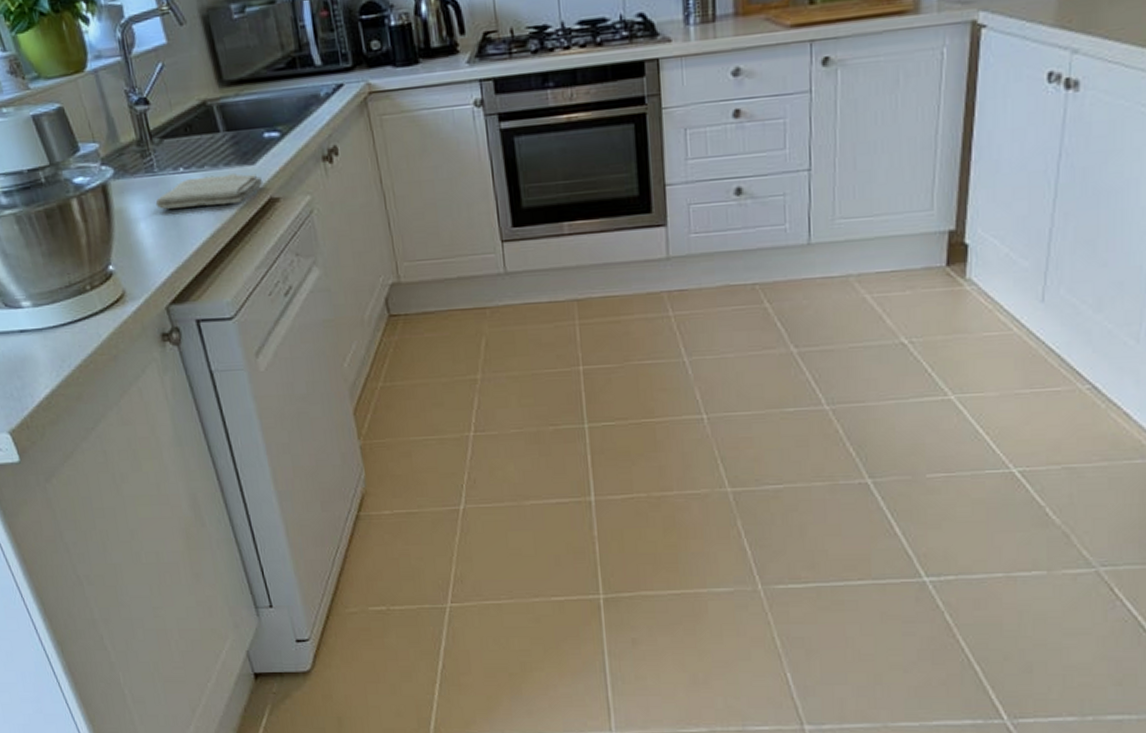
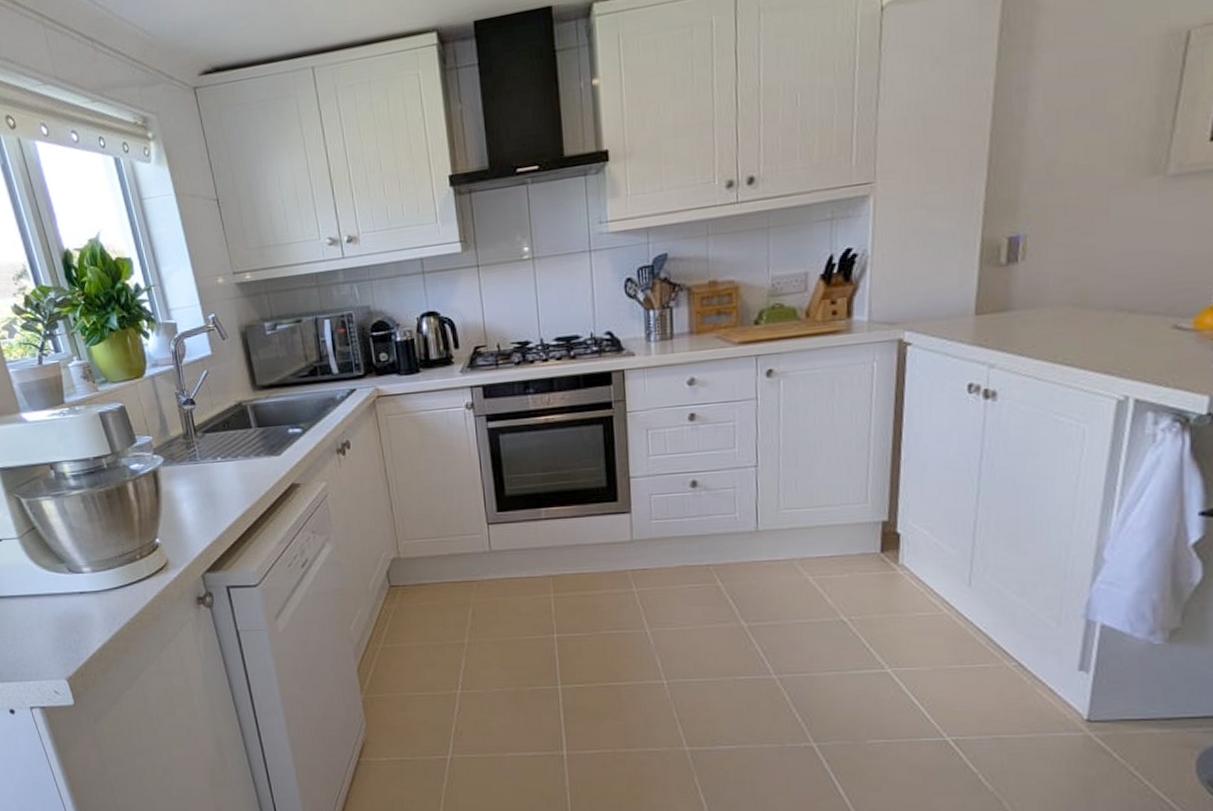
washcloth: present [155,173,263,209] -> none [196,463,287,492]

